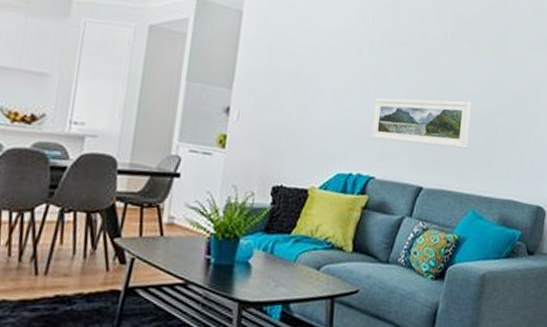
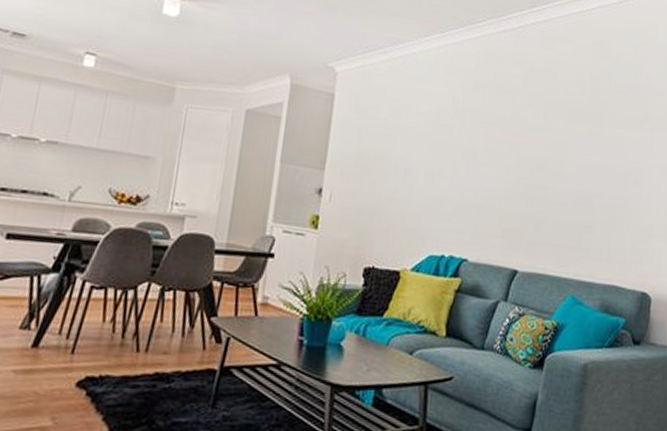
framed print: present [371,98,472,149] -> none [463,178,567,231]

